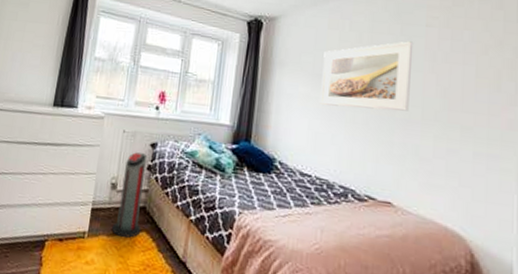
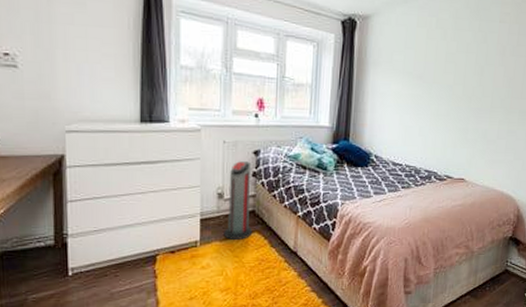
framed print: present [320,41,414,111] -> none [410,37,489,102]

